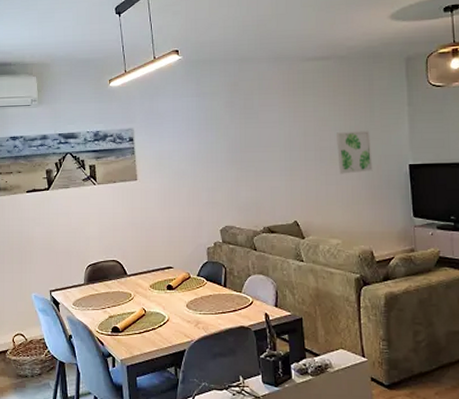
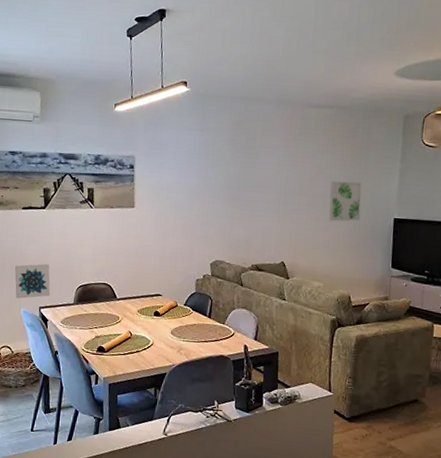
wall art: none [23,246,60,284] -> present [15,263,51,299]

